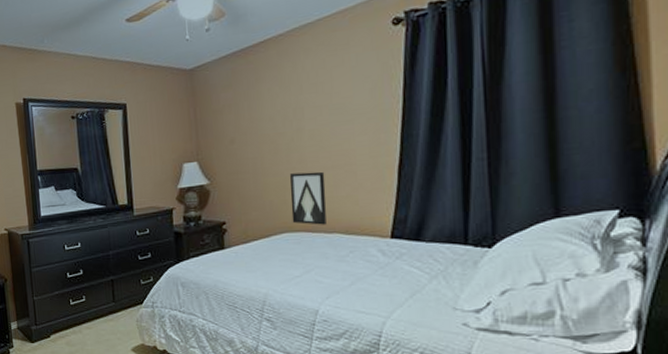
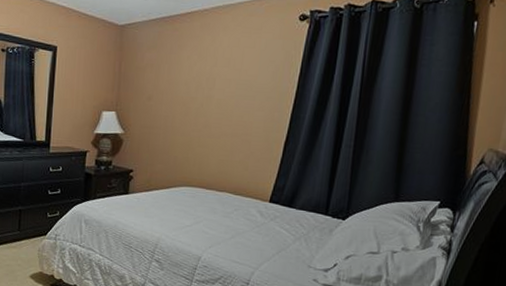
wall art: present [290,171,327,225] -> none [191,135,225,184]

